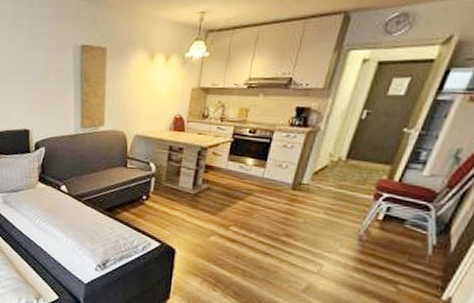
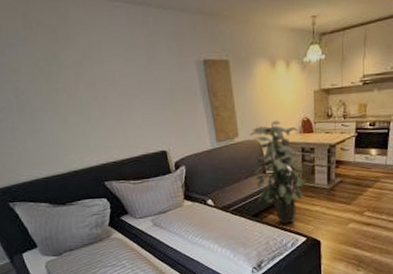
indoor plant: none [112,114,170,225] -> present [250,120,306,224]

